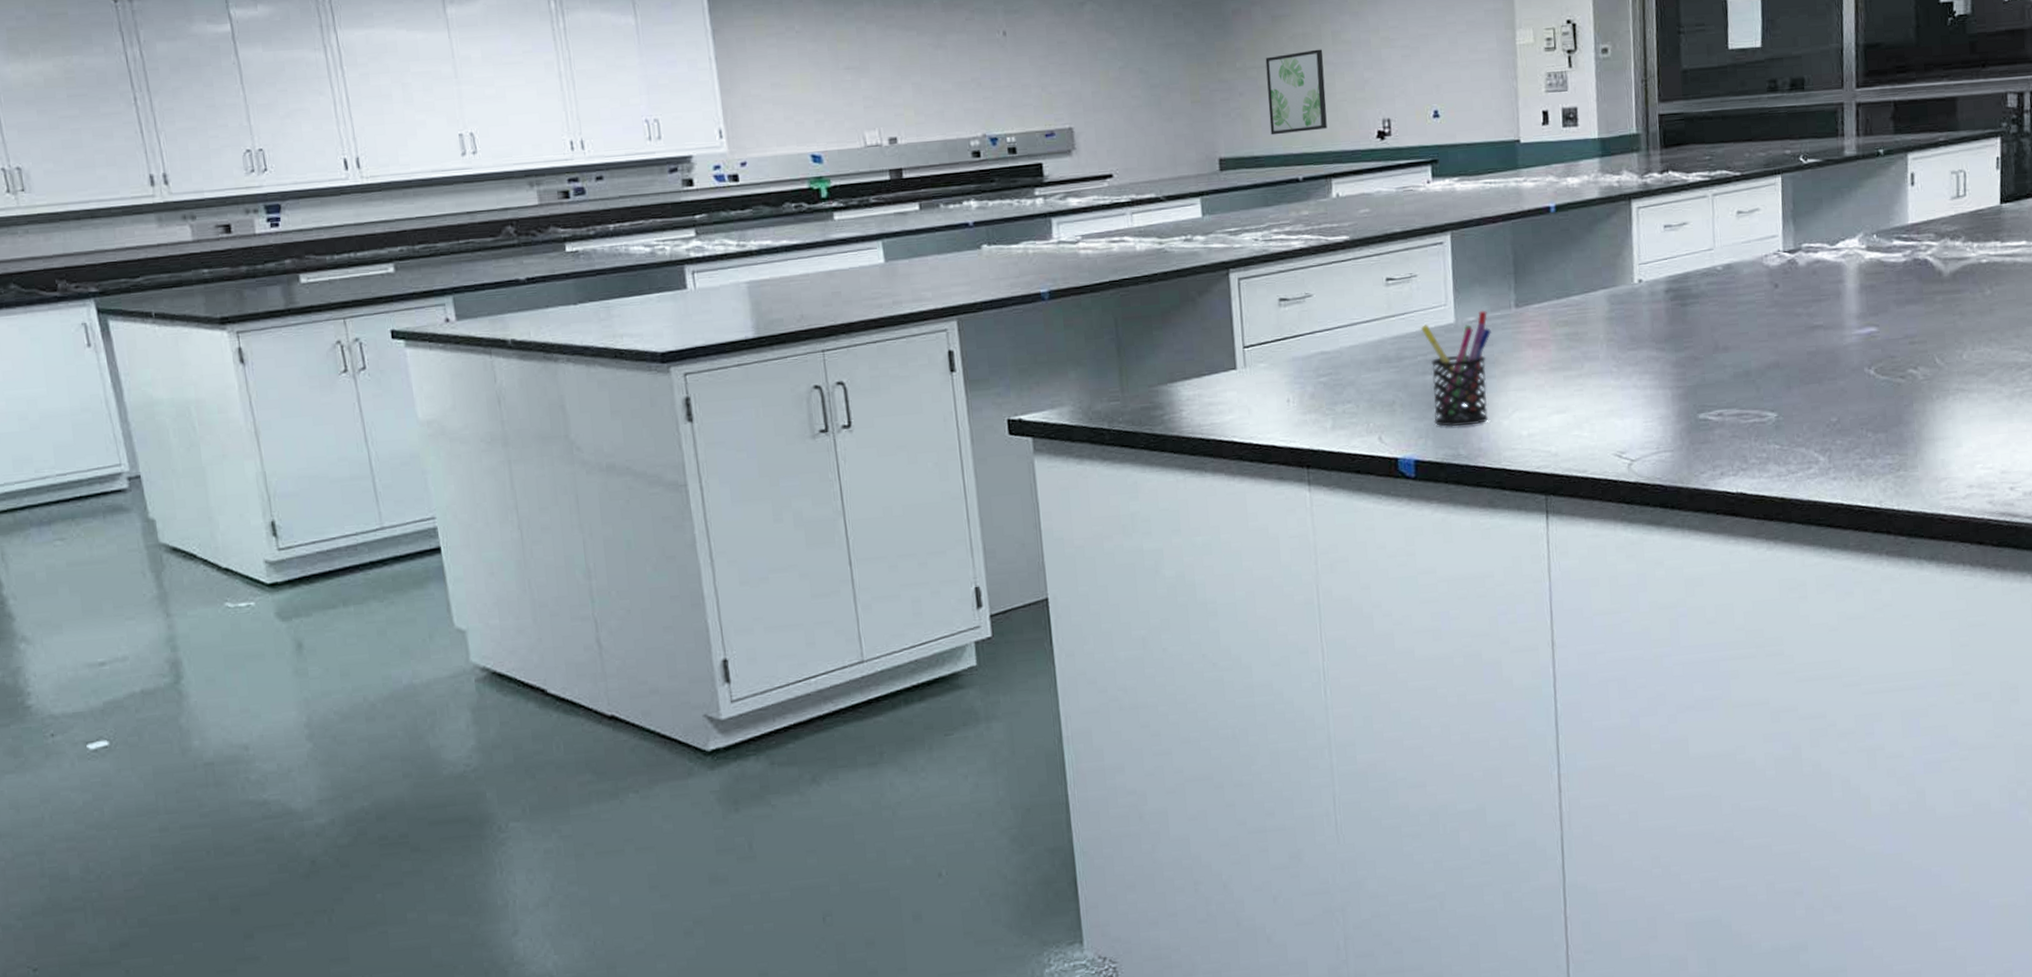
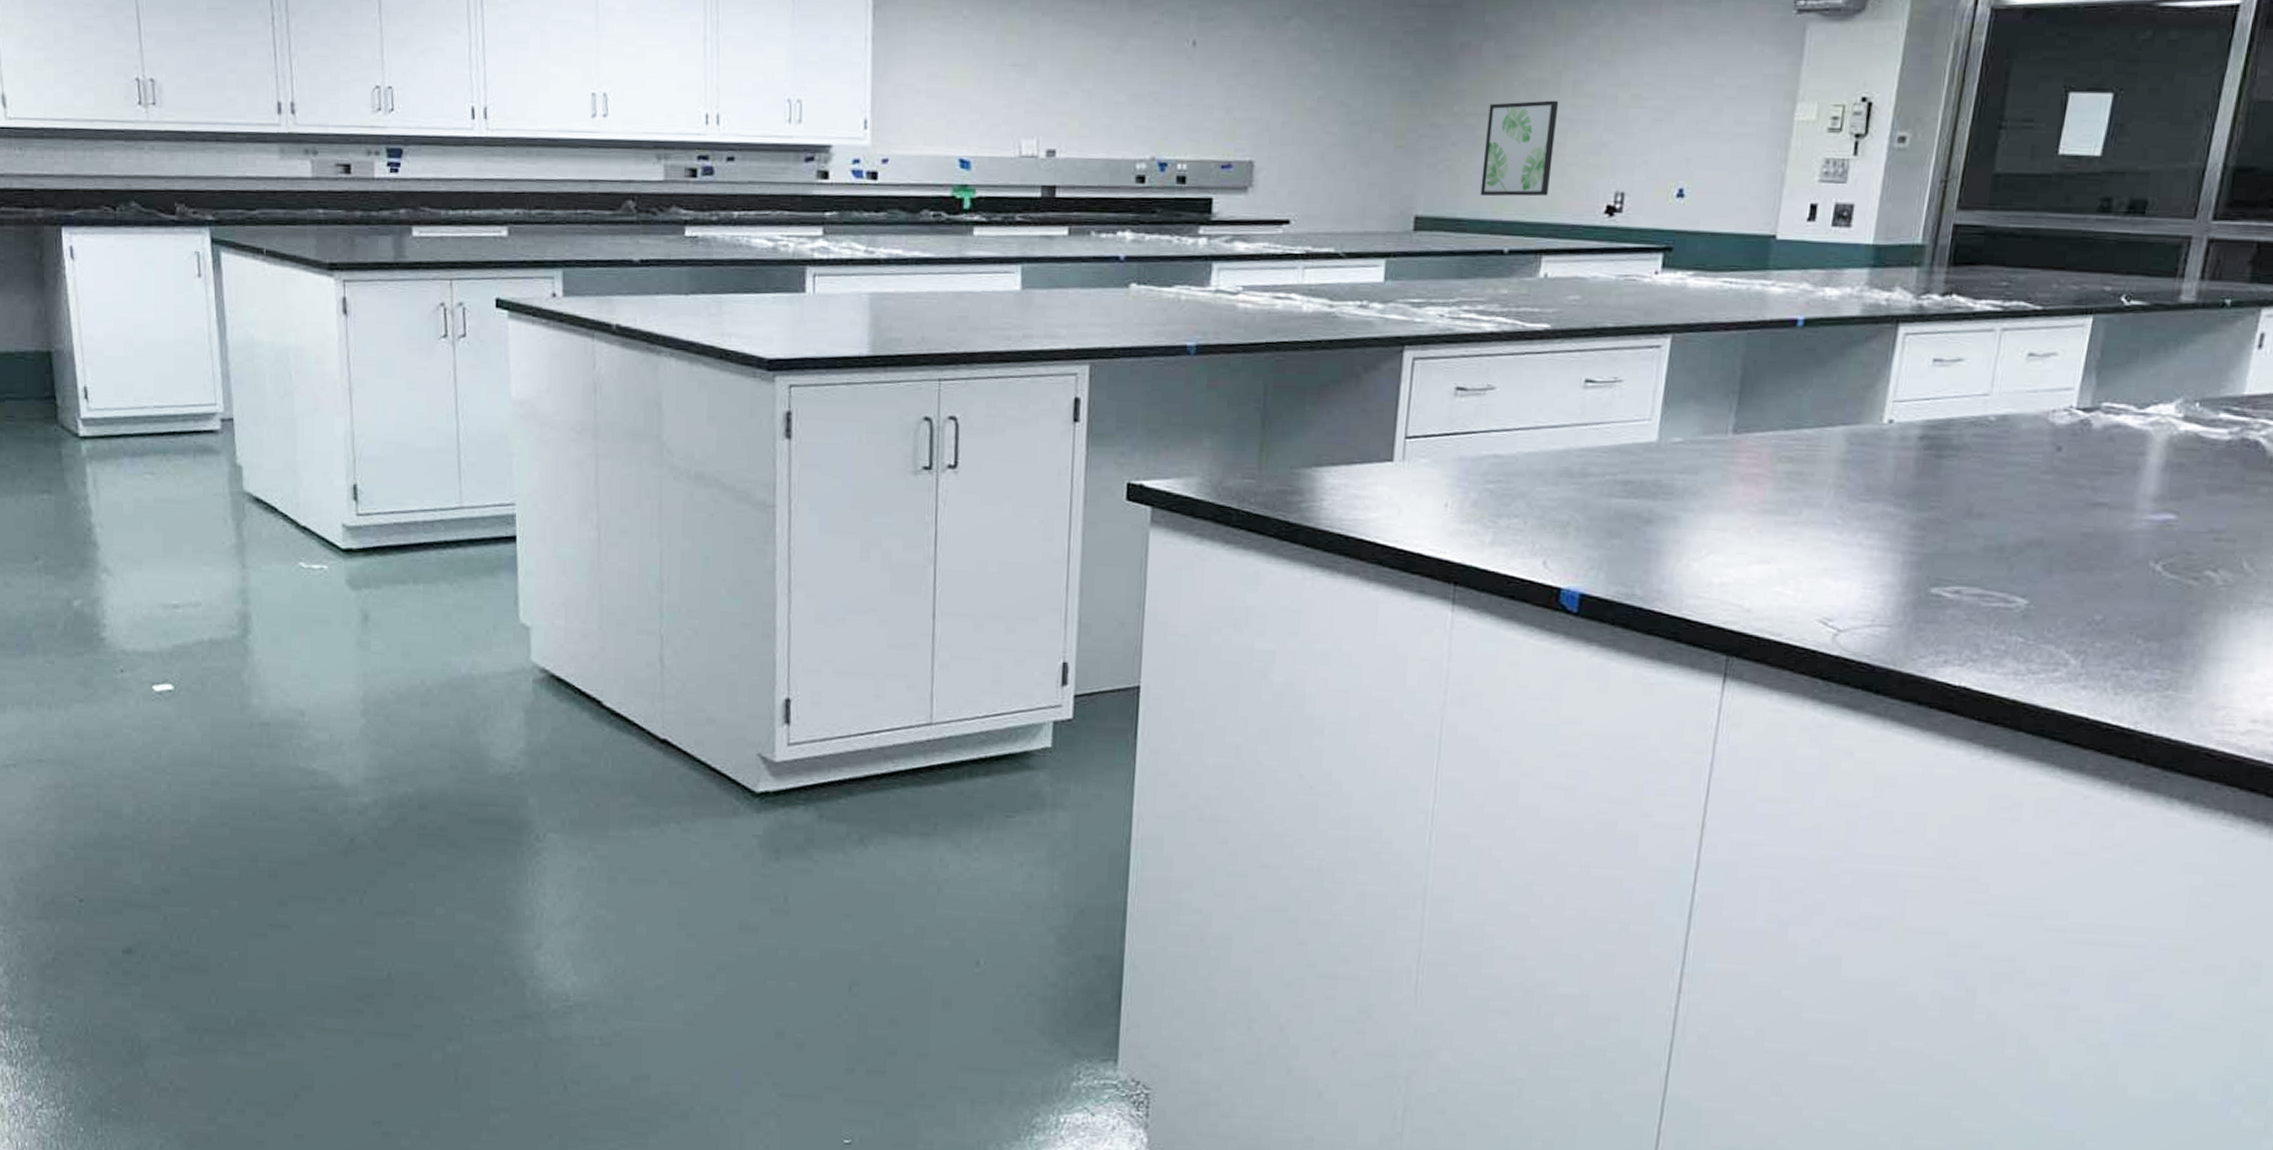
pen holder: present [1420,310,1491,427] -> none [1611,431,1699,563]

